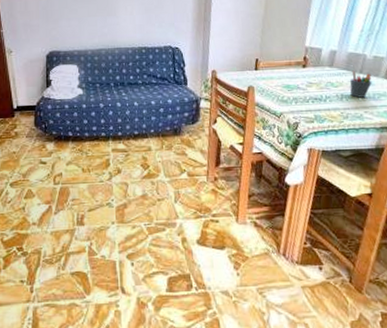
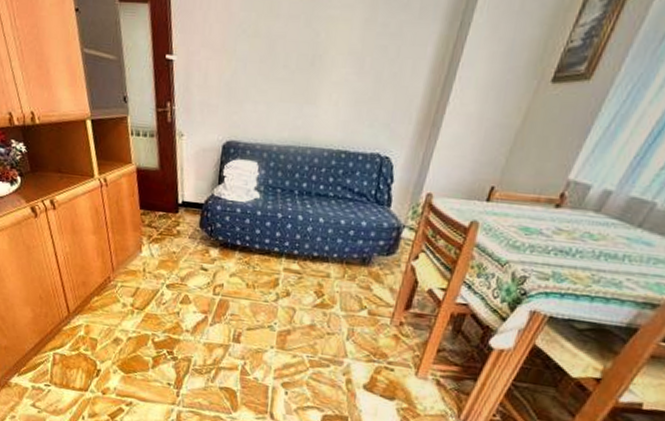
pen holder: present [349,70,373,98] -> none [612,221,655,261]

